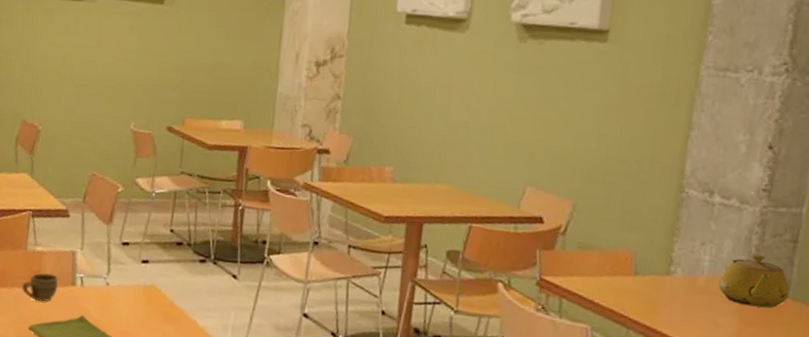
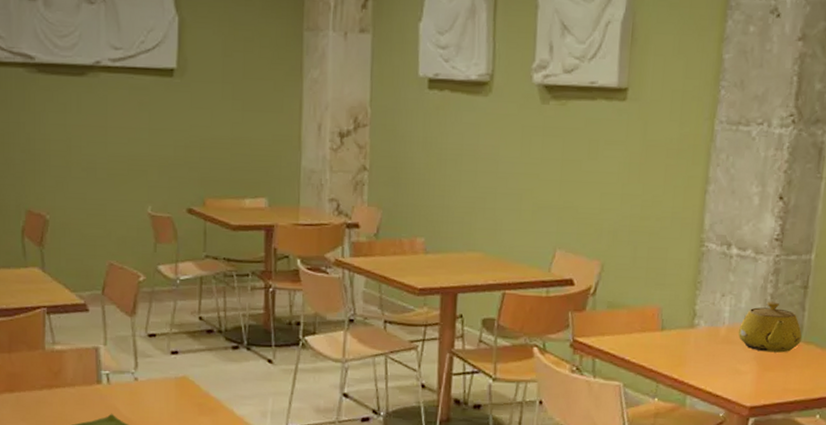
cup: present [21,273,59,302] -> none [42,372,83,403]

